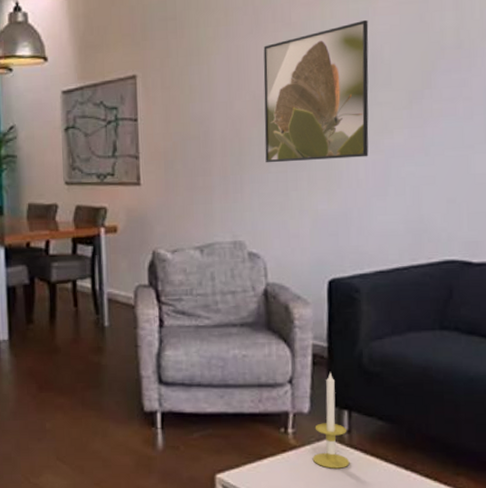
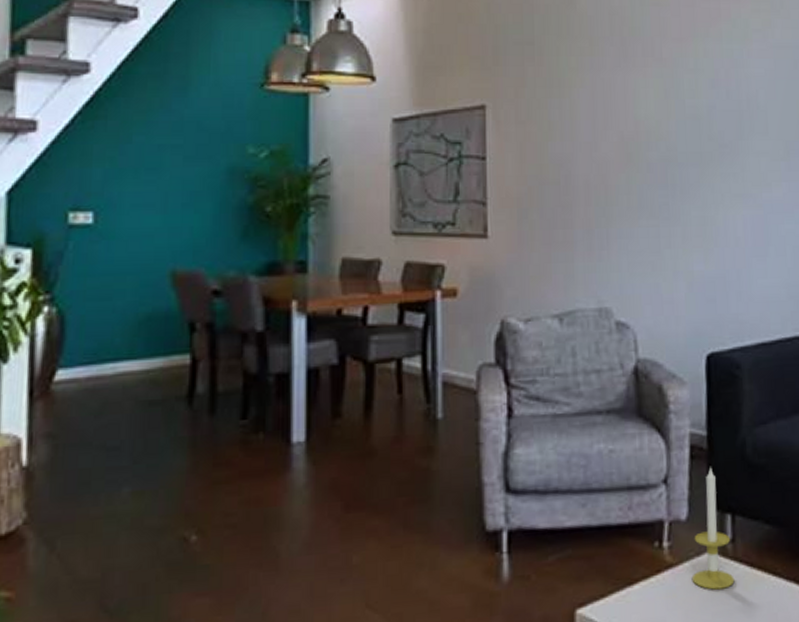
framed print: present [263,19,369,163] -> none [632,61,747,216]

